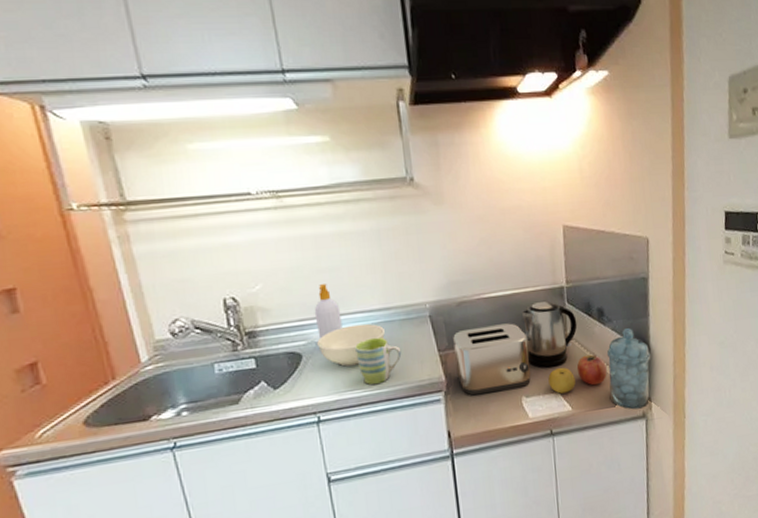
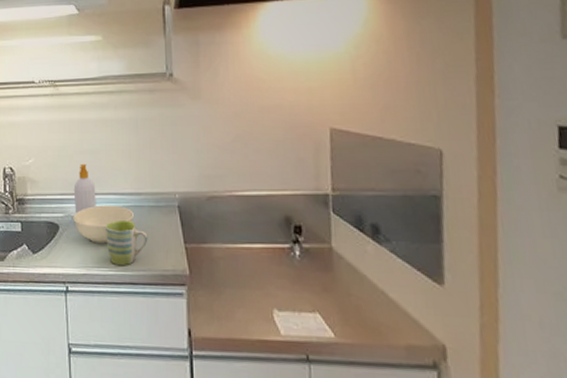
toaster: present [453,323,532,396] -> none [201,225,288,298]
kettle: present [522,301,578,368] -> none [278,206,345,283]
fruit: present [548,367,576,394] -> none [306,284,340,316]
fruit: present [576,354,607,386] -> none [342,276,383,315]
canister: present [606,327,651,410] -> none [382,252,446,356]

